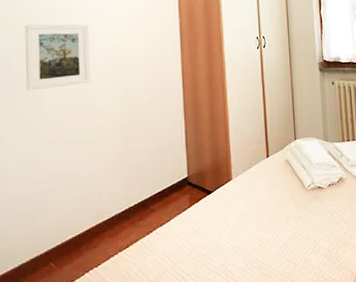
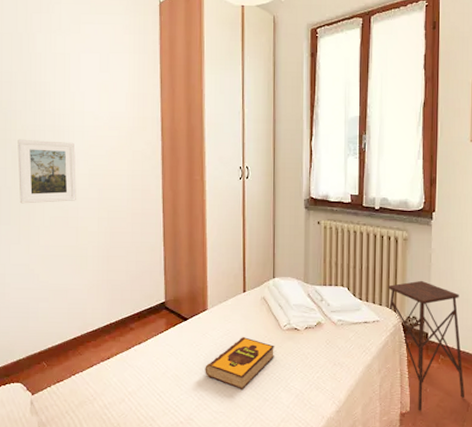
hardback book: none [232,202,301,258] -> present [205,337,274,389]

